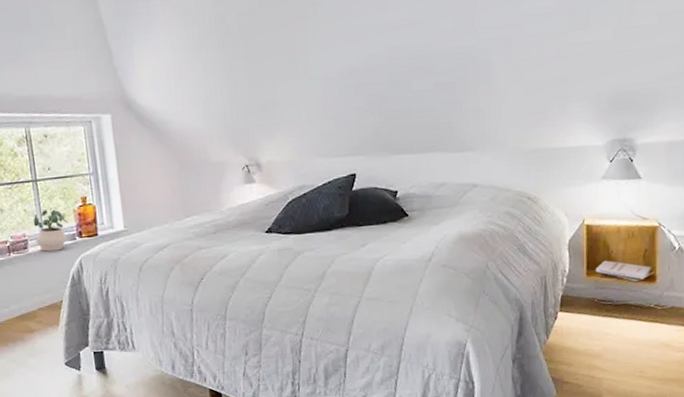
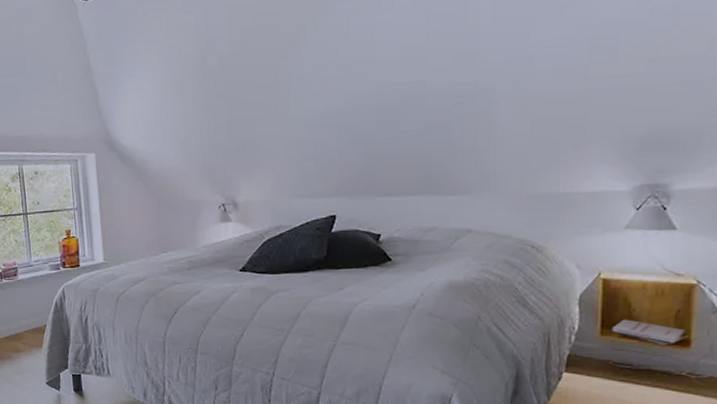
potted plant: present [33,209,69,252] -> none [23,240,54,279]

